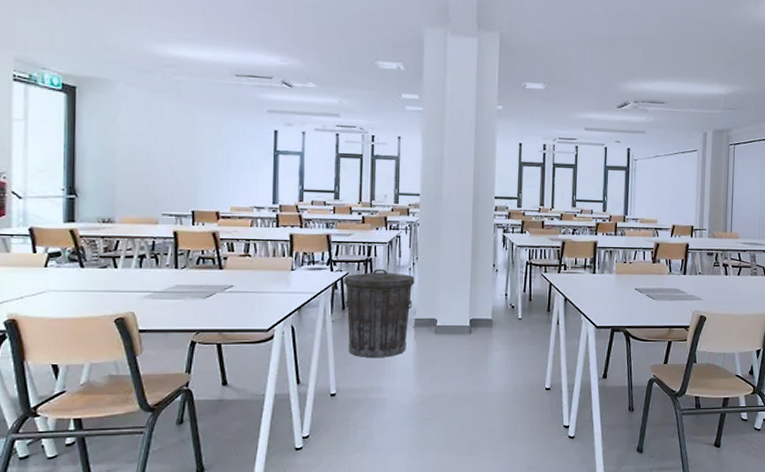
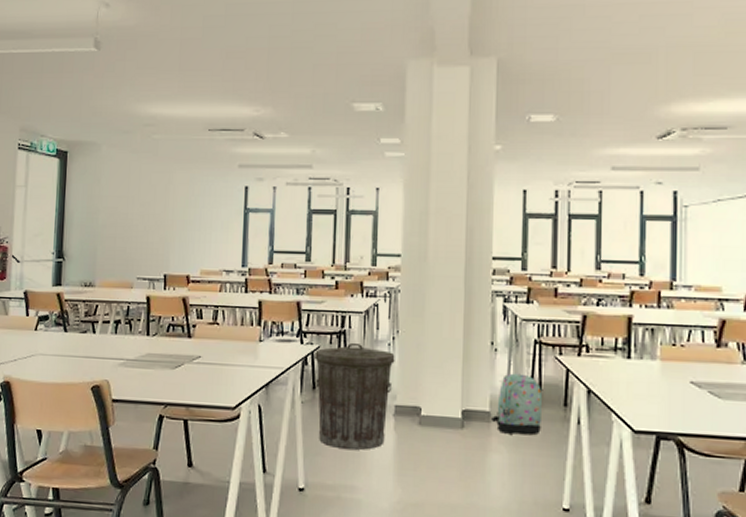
backpack: none [493,288,531,335] -> present [492,373,542,436]

